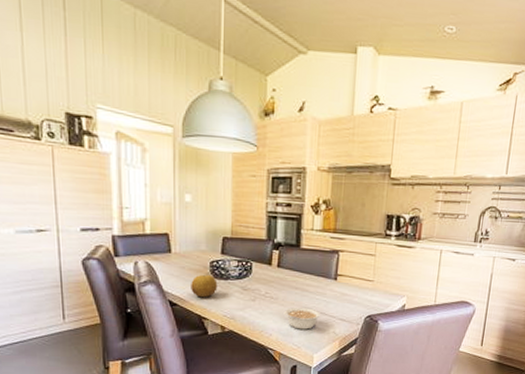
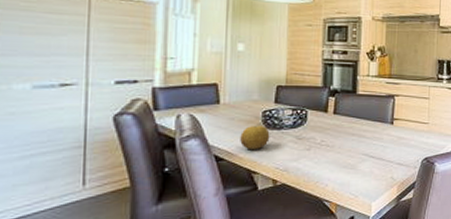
legume: present [285,308,320,330] -> none [341,154,378,177]

